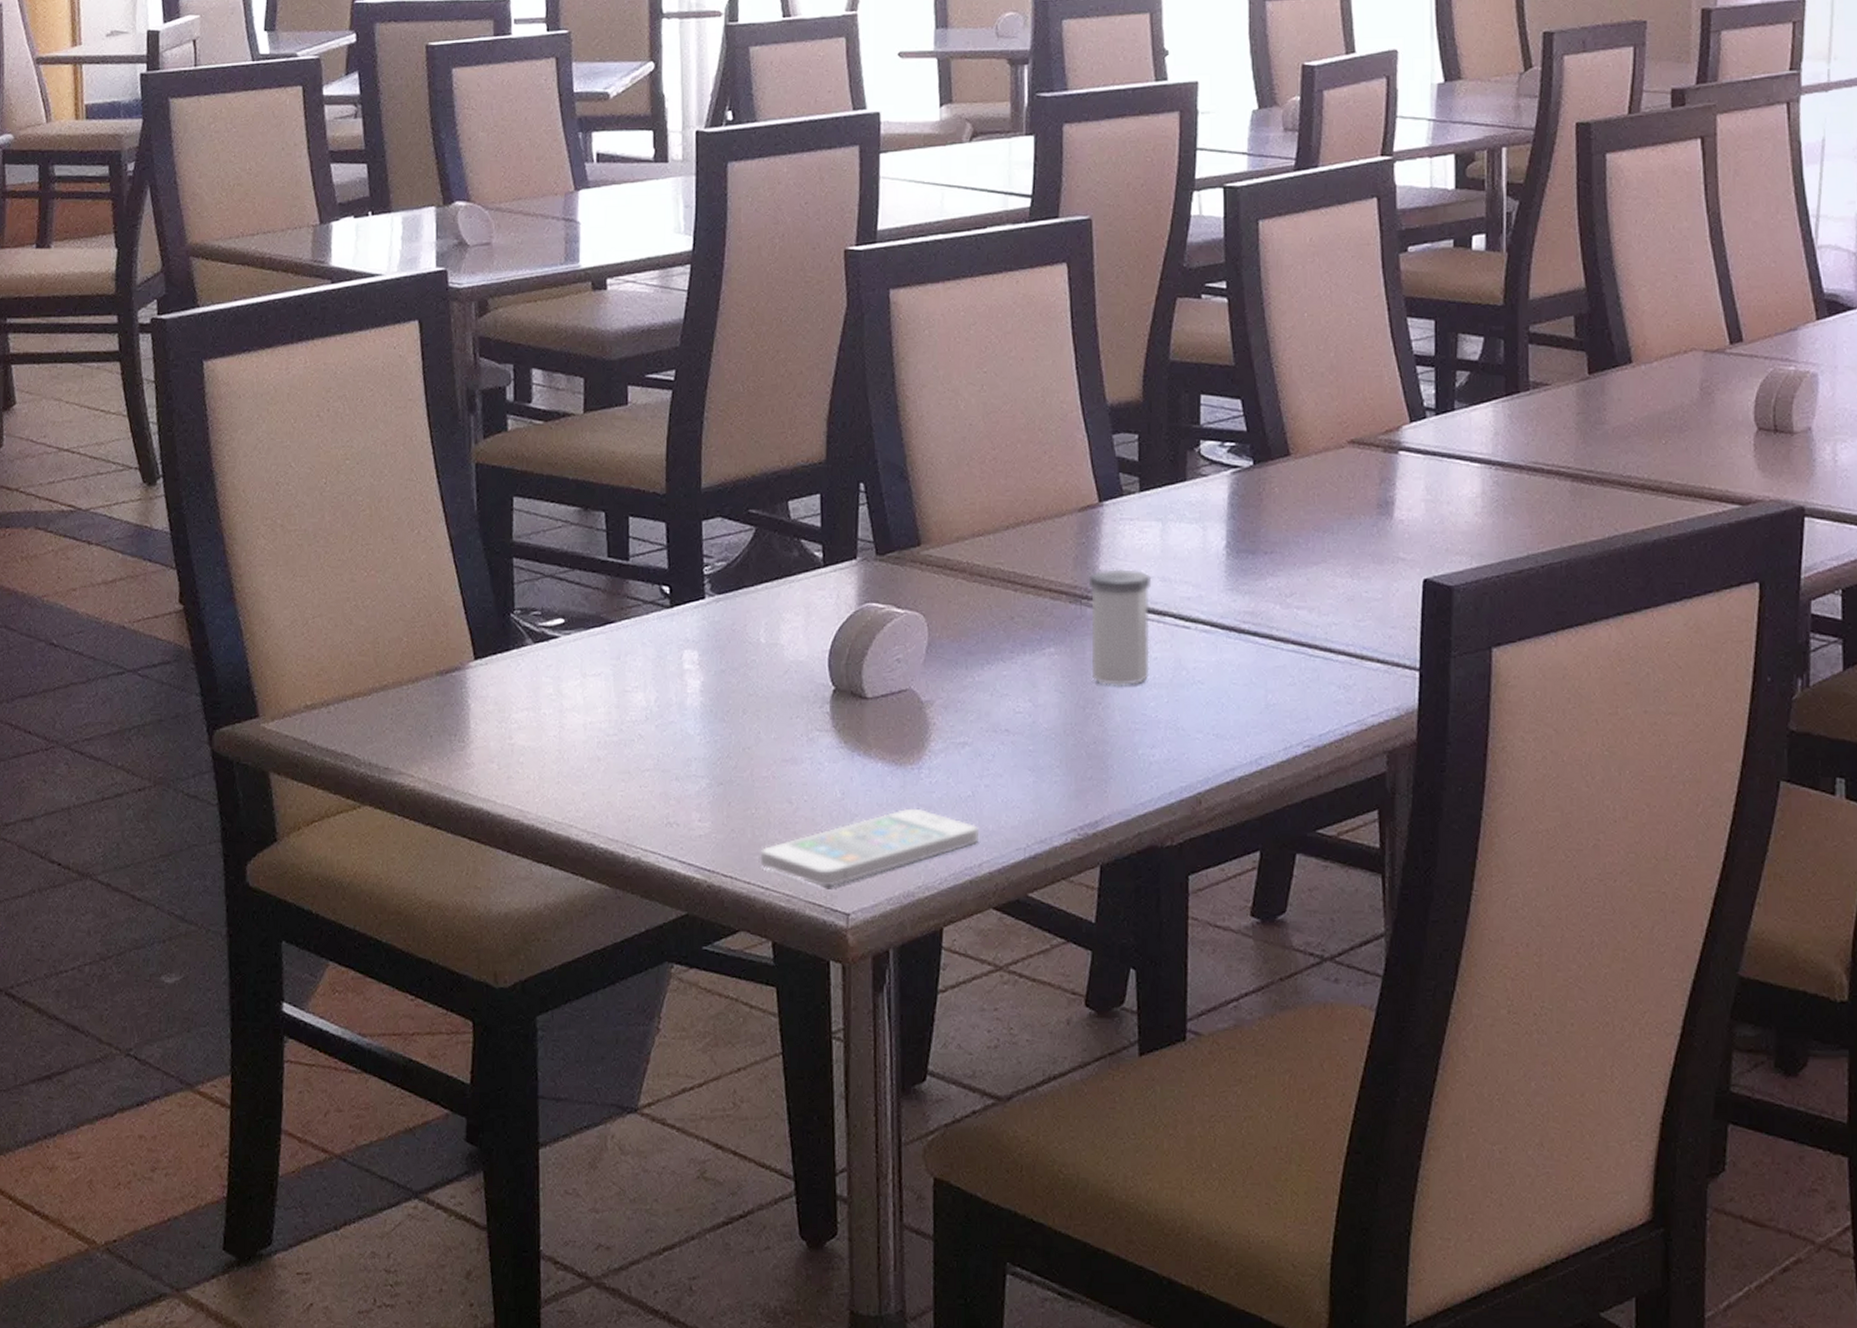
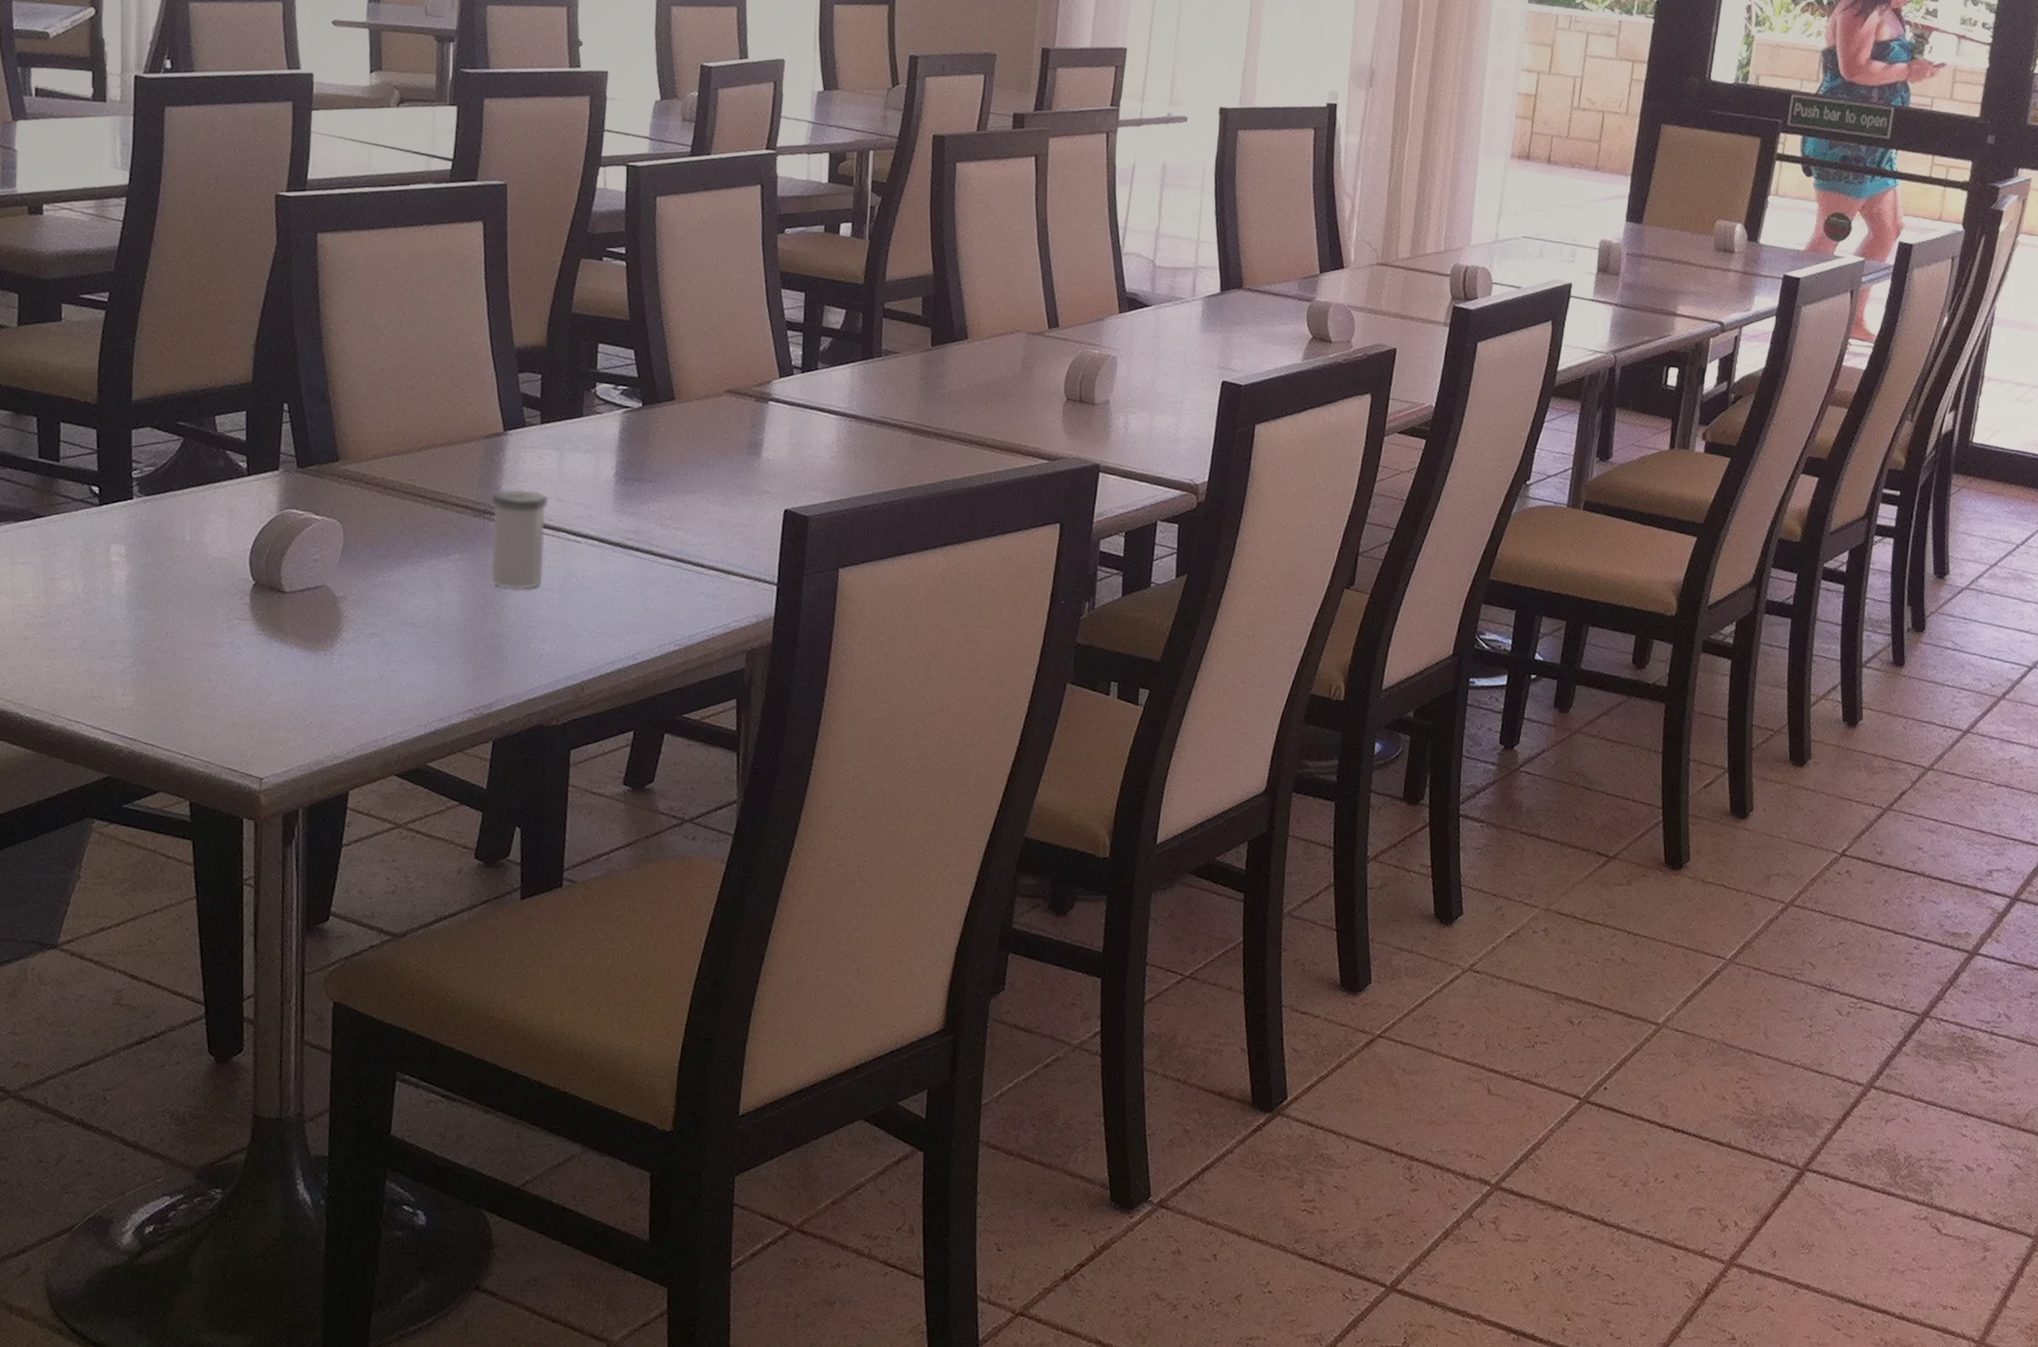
smartphone: present [760,808,980,887] -> none [180,688,385,755]

